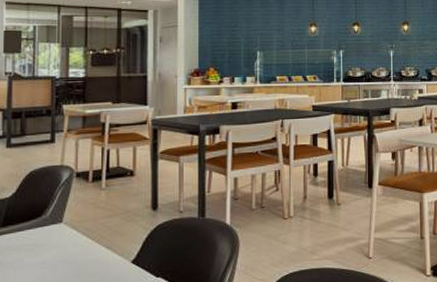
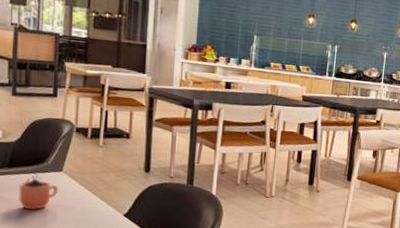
cocoa: none [15,219,58,271] -> present [19,165,59,210]

